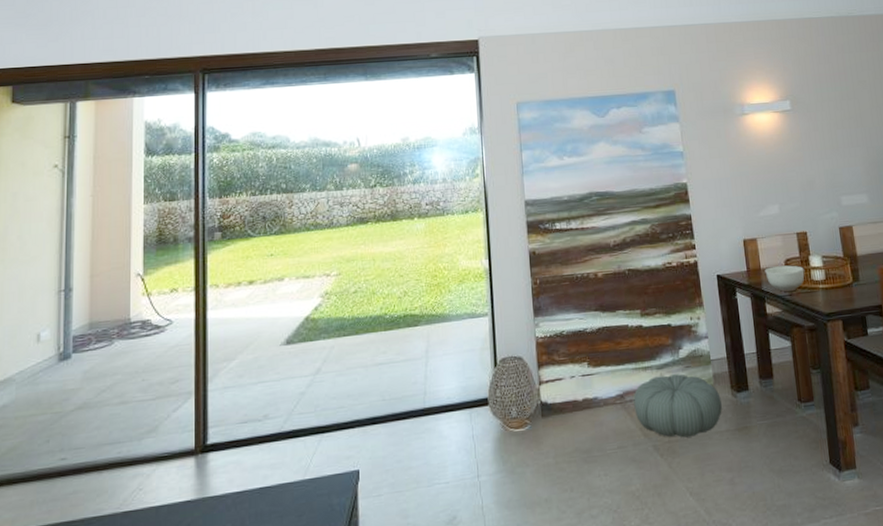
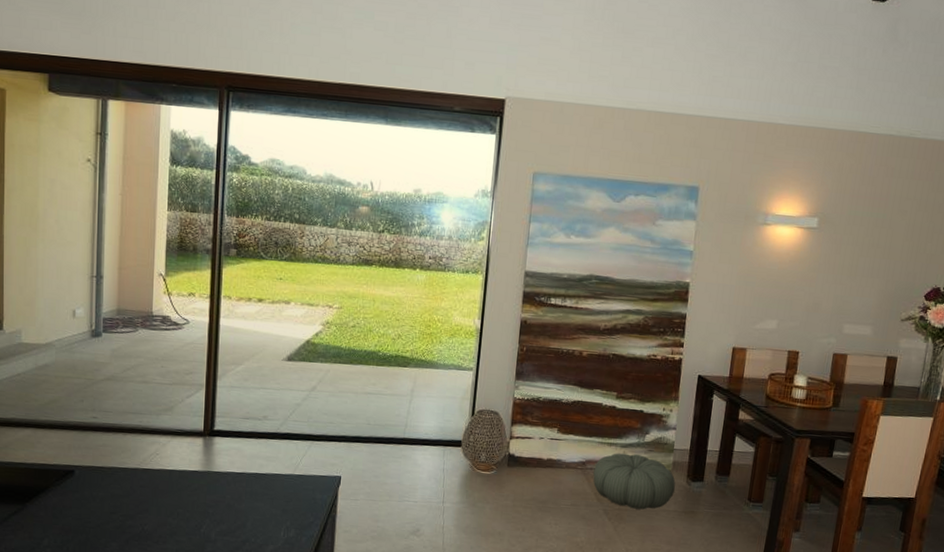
bowl: present [764,265,805,292] -> none [746,377,787,404]

